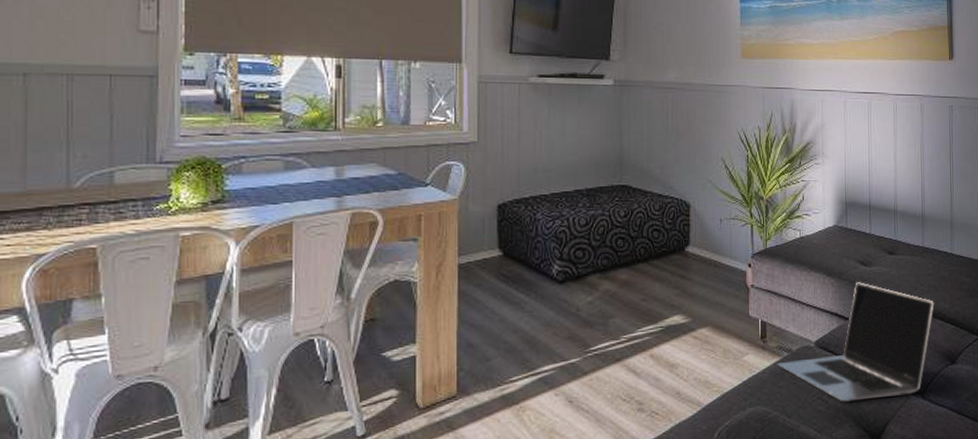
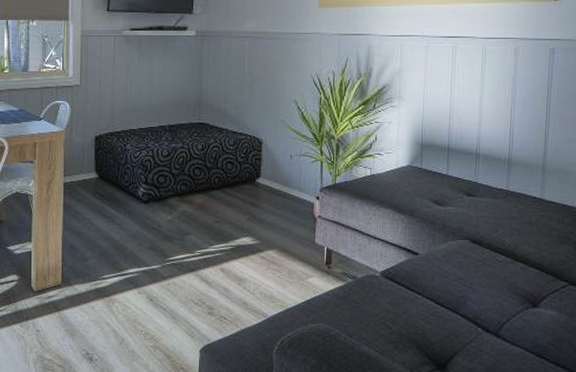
laptop: present [777,282,934,402] -> none [341,220,517,331]

